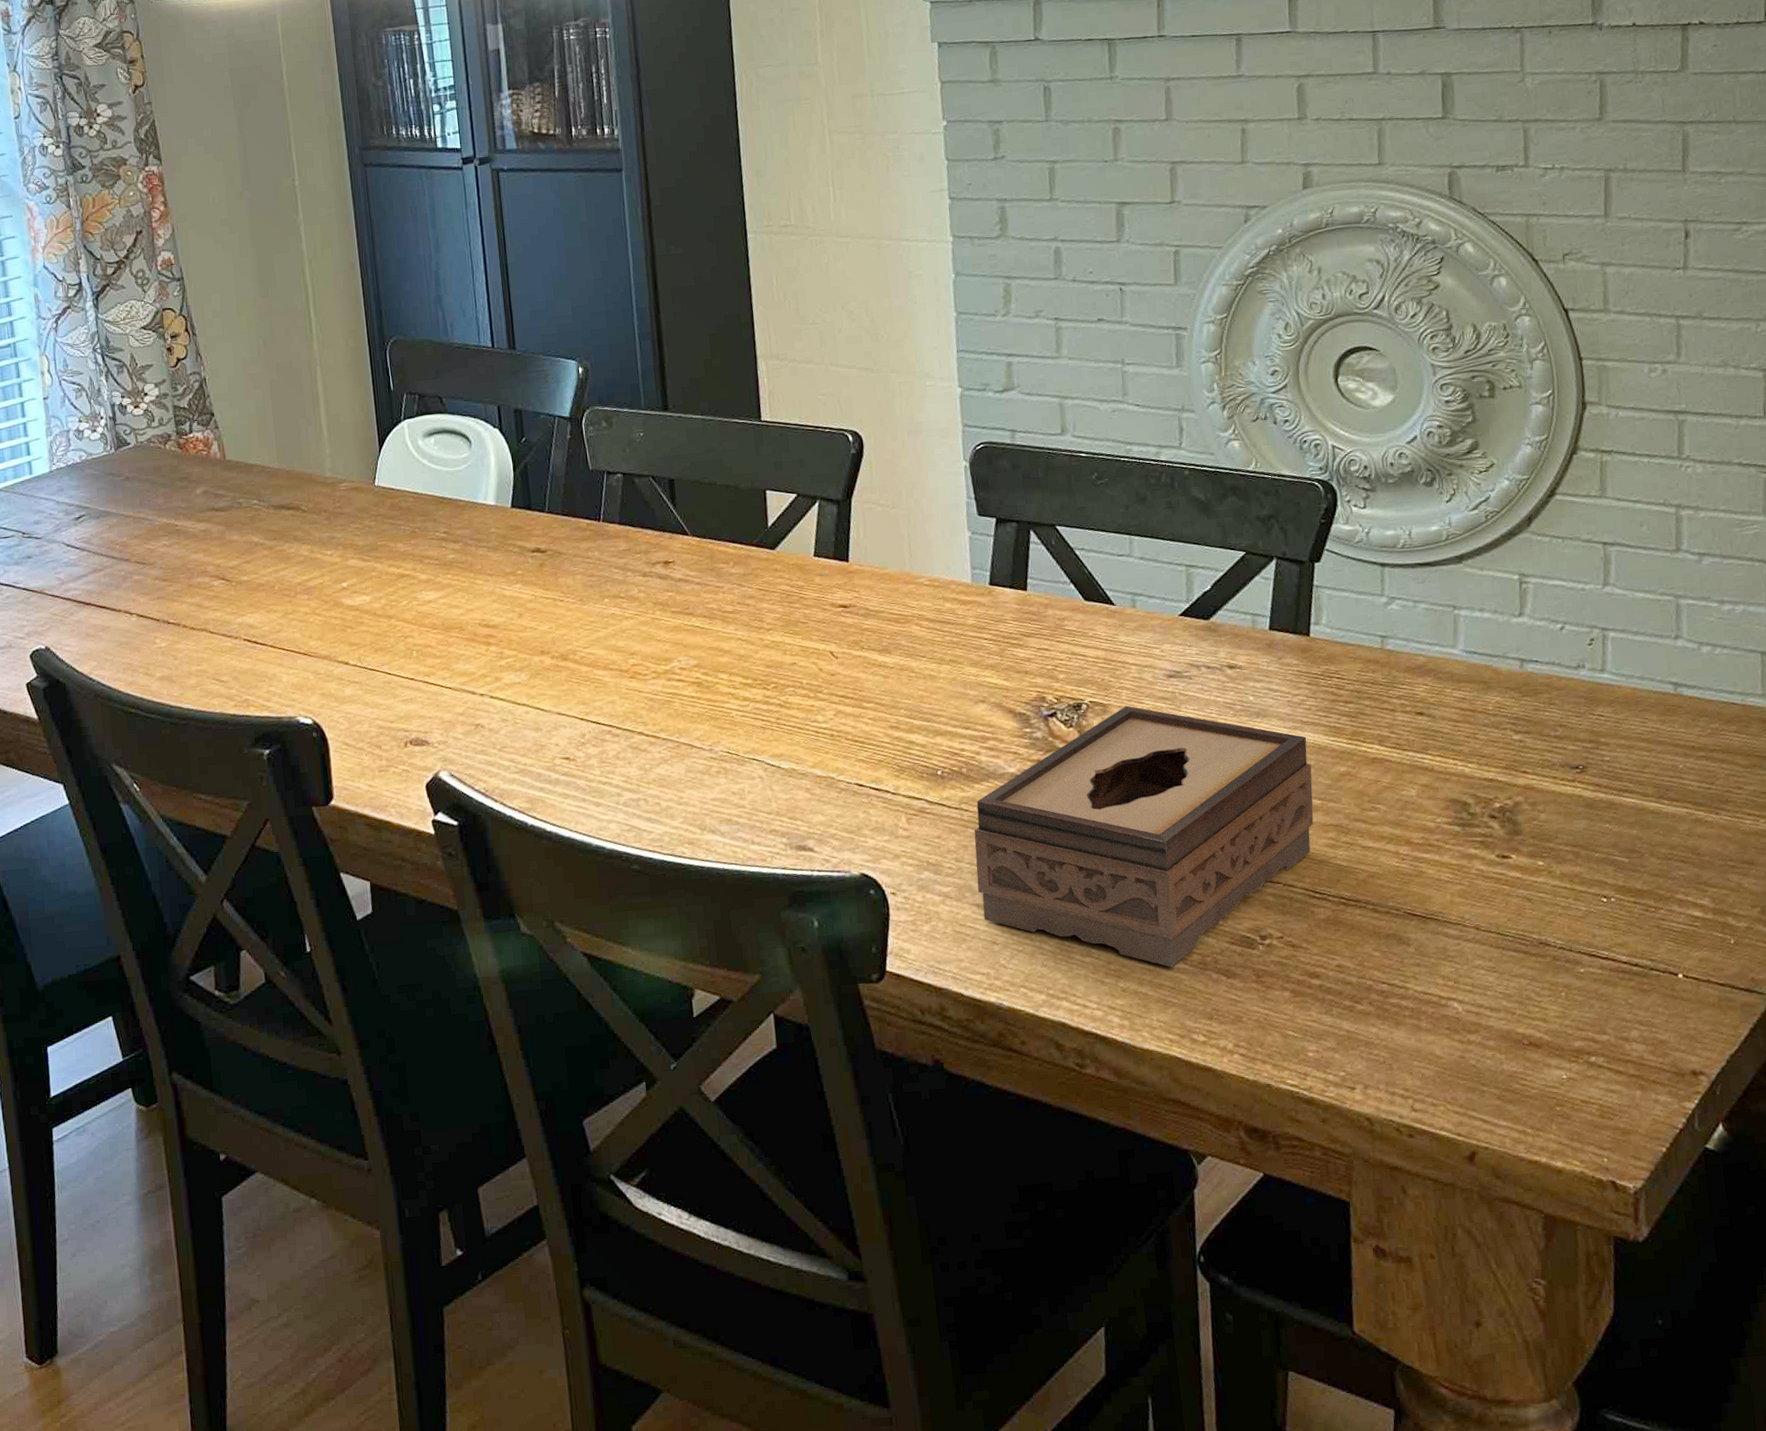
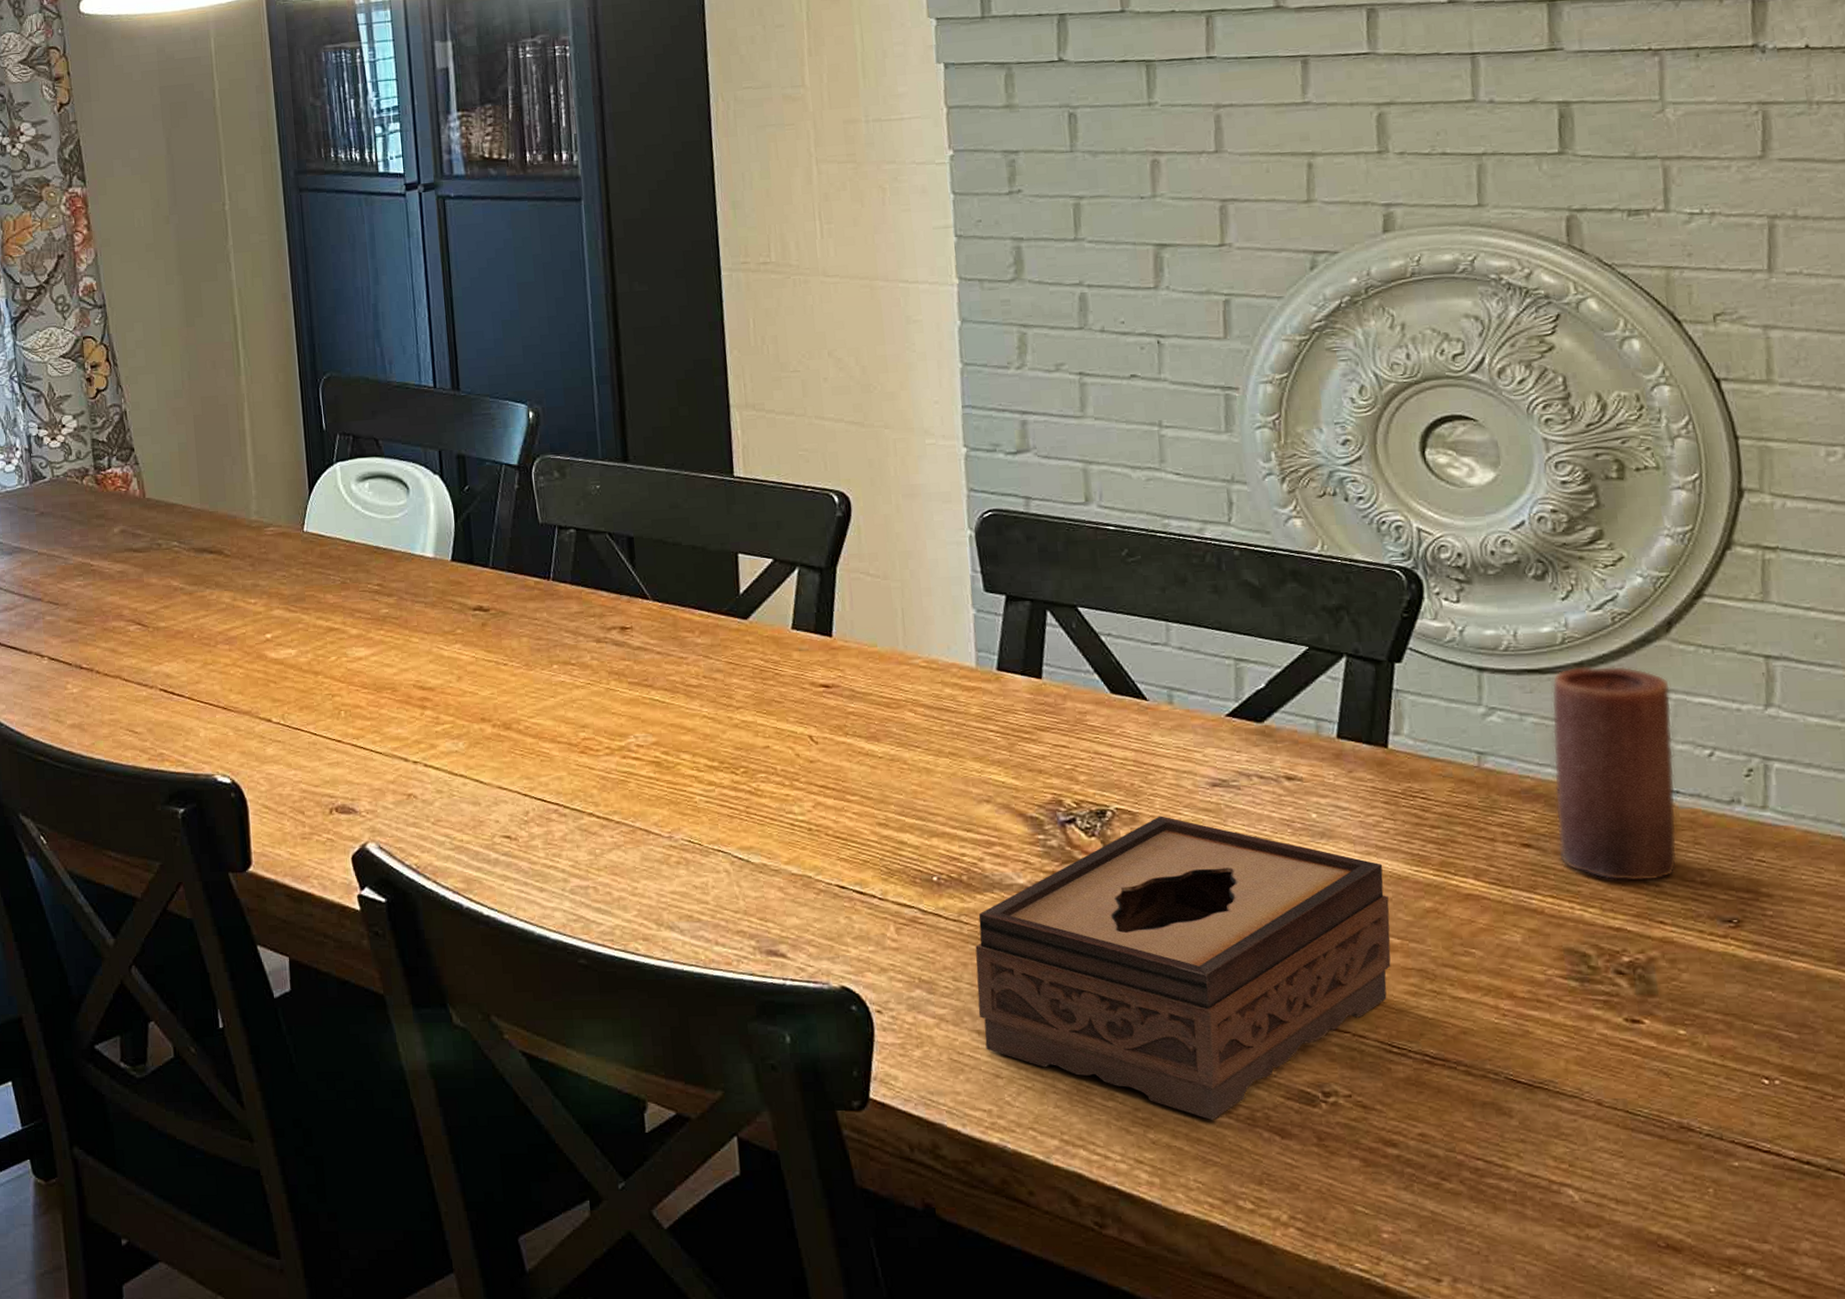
candle: none [1438,556,1537,739] -> present [1551,665,1678,881]

